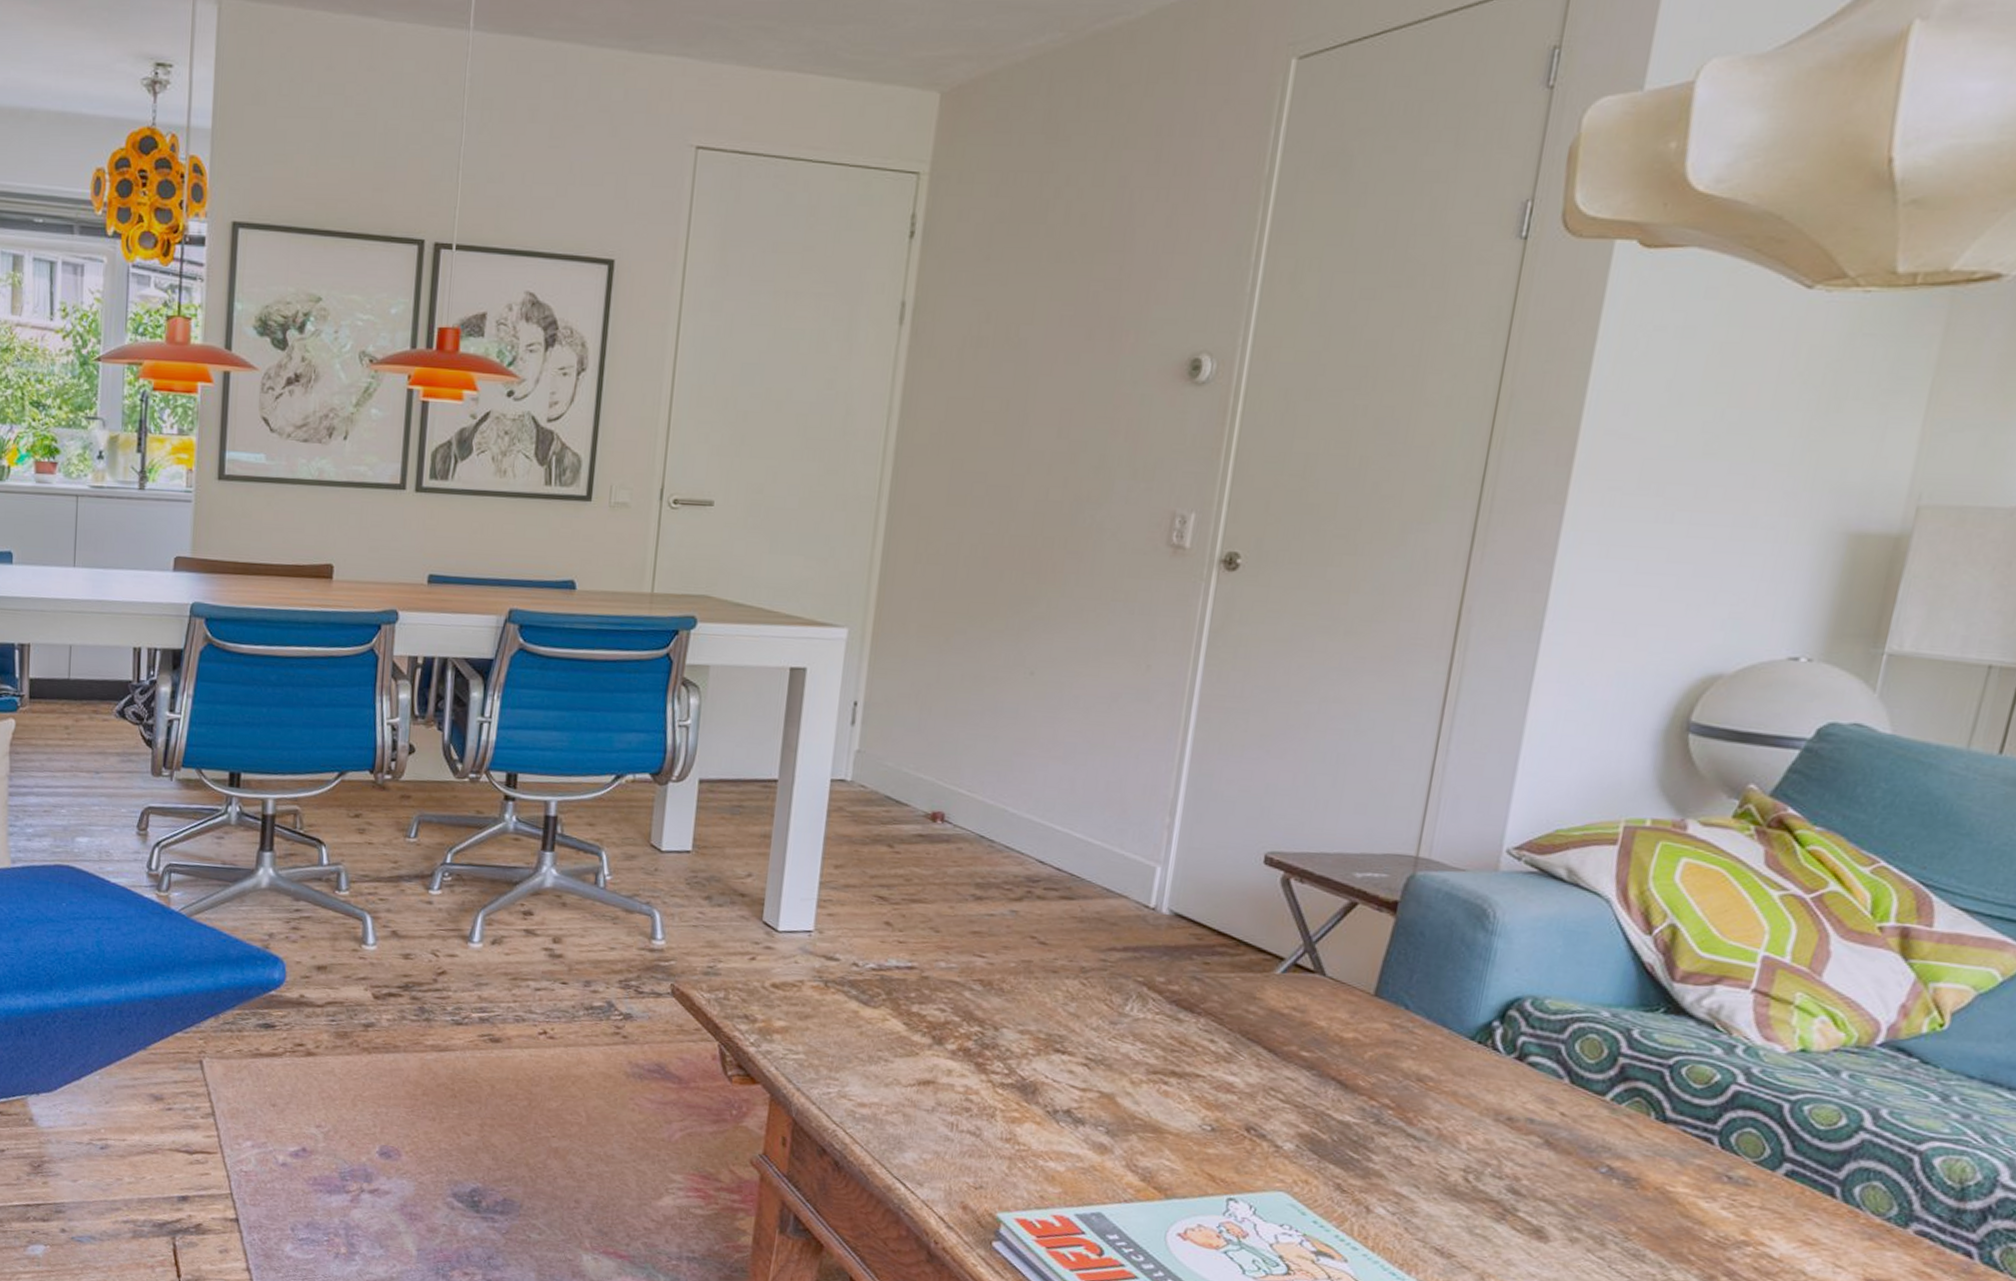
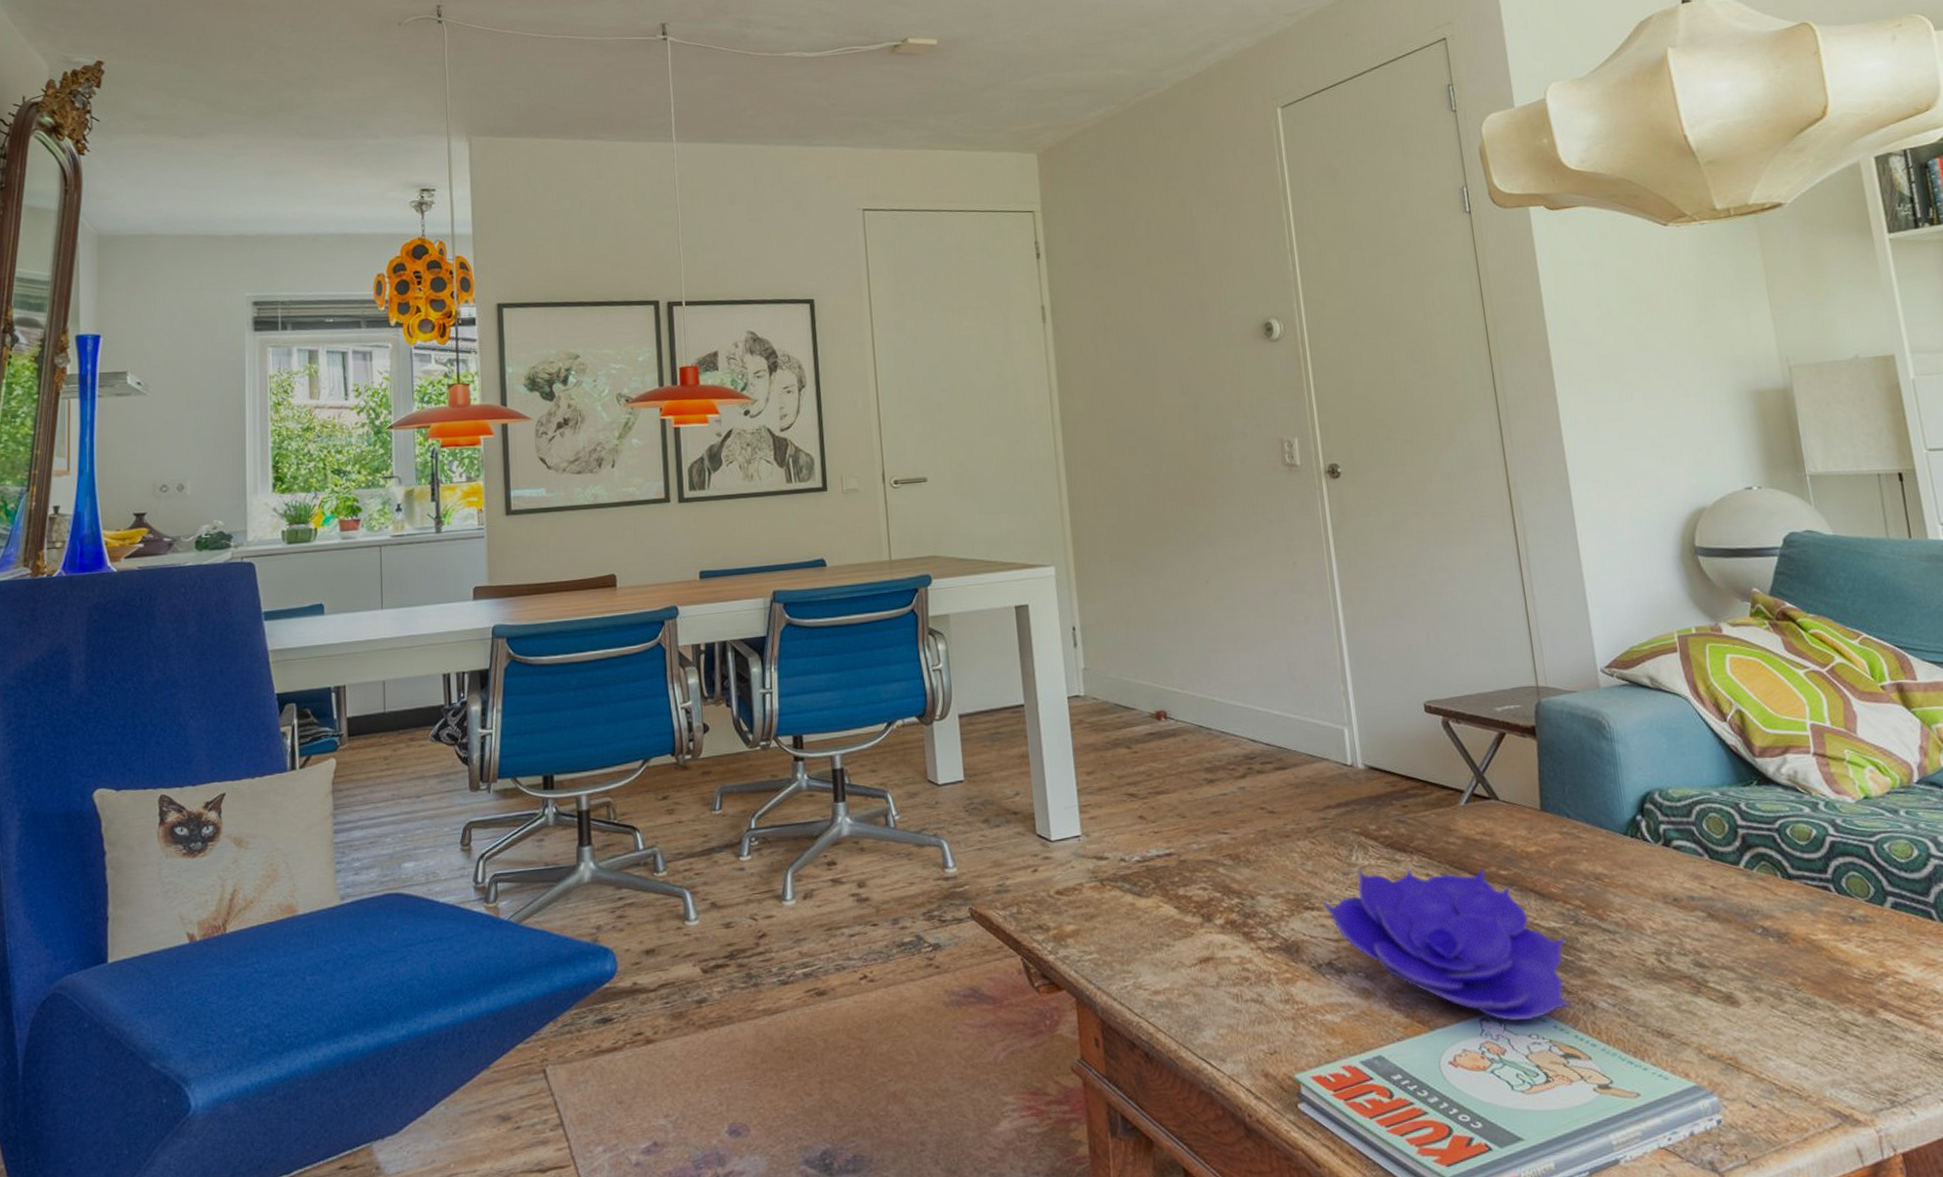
decorative bowl: none [1077,1019,1358,1210] -> present [1323,868,1571,1021]

